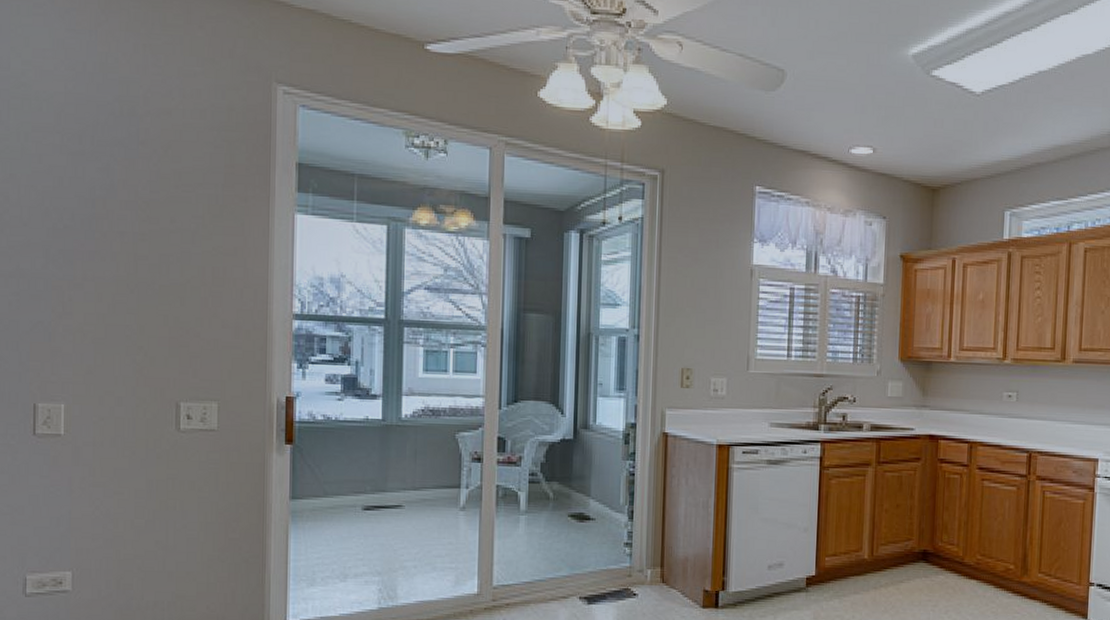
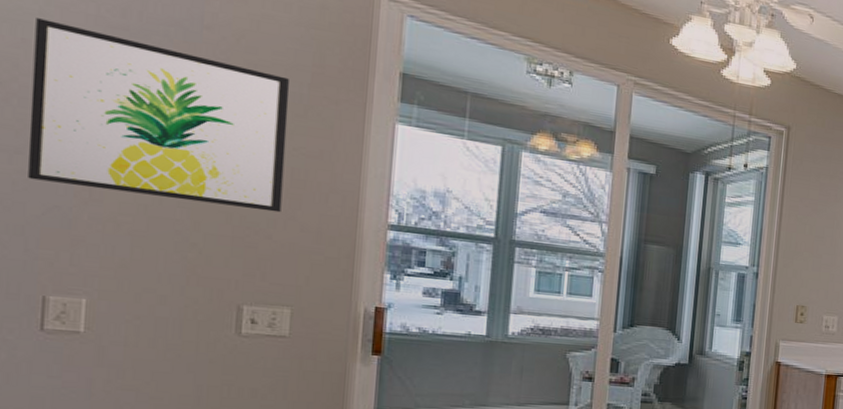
wall art: none [18,154,208,311] -> present [28,18,290,213]

